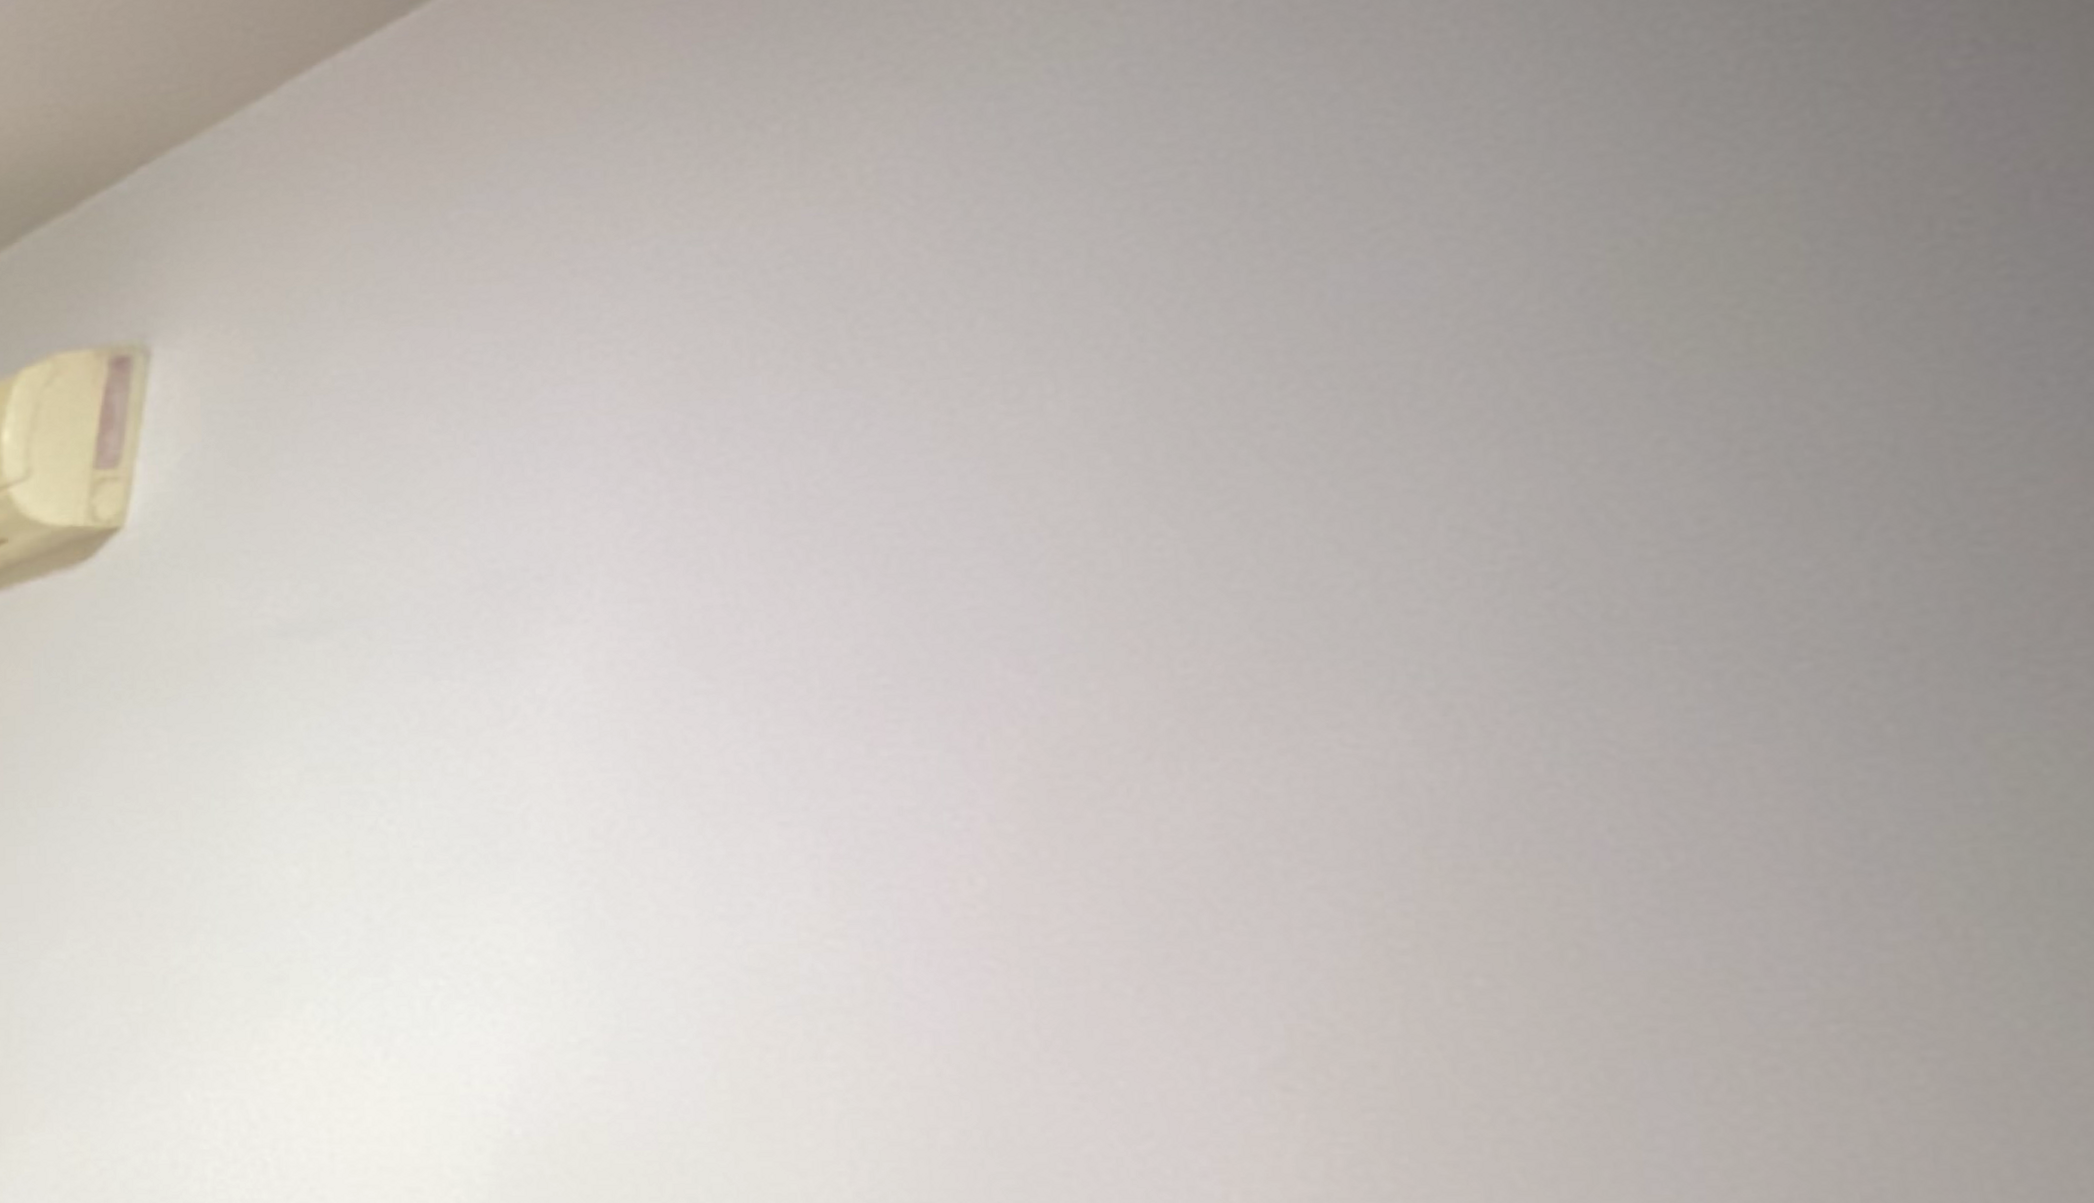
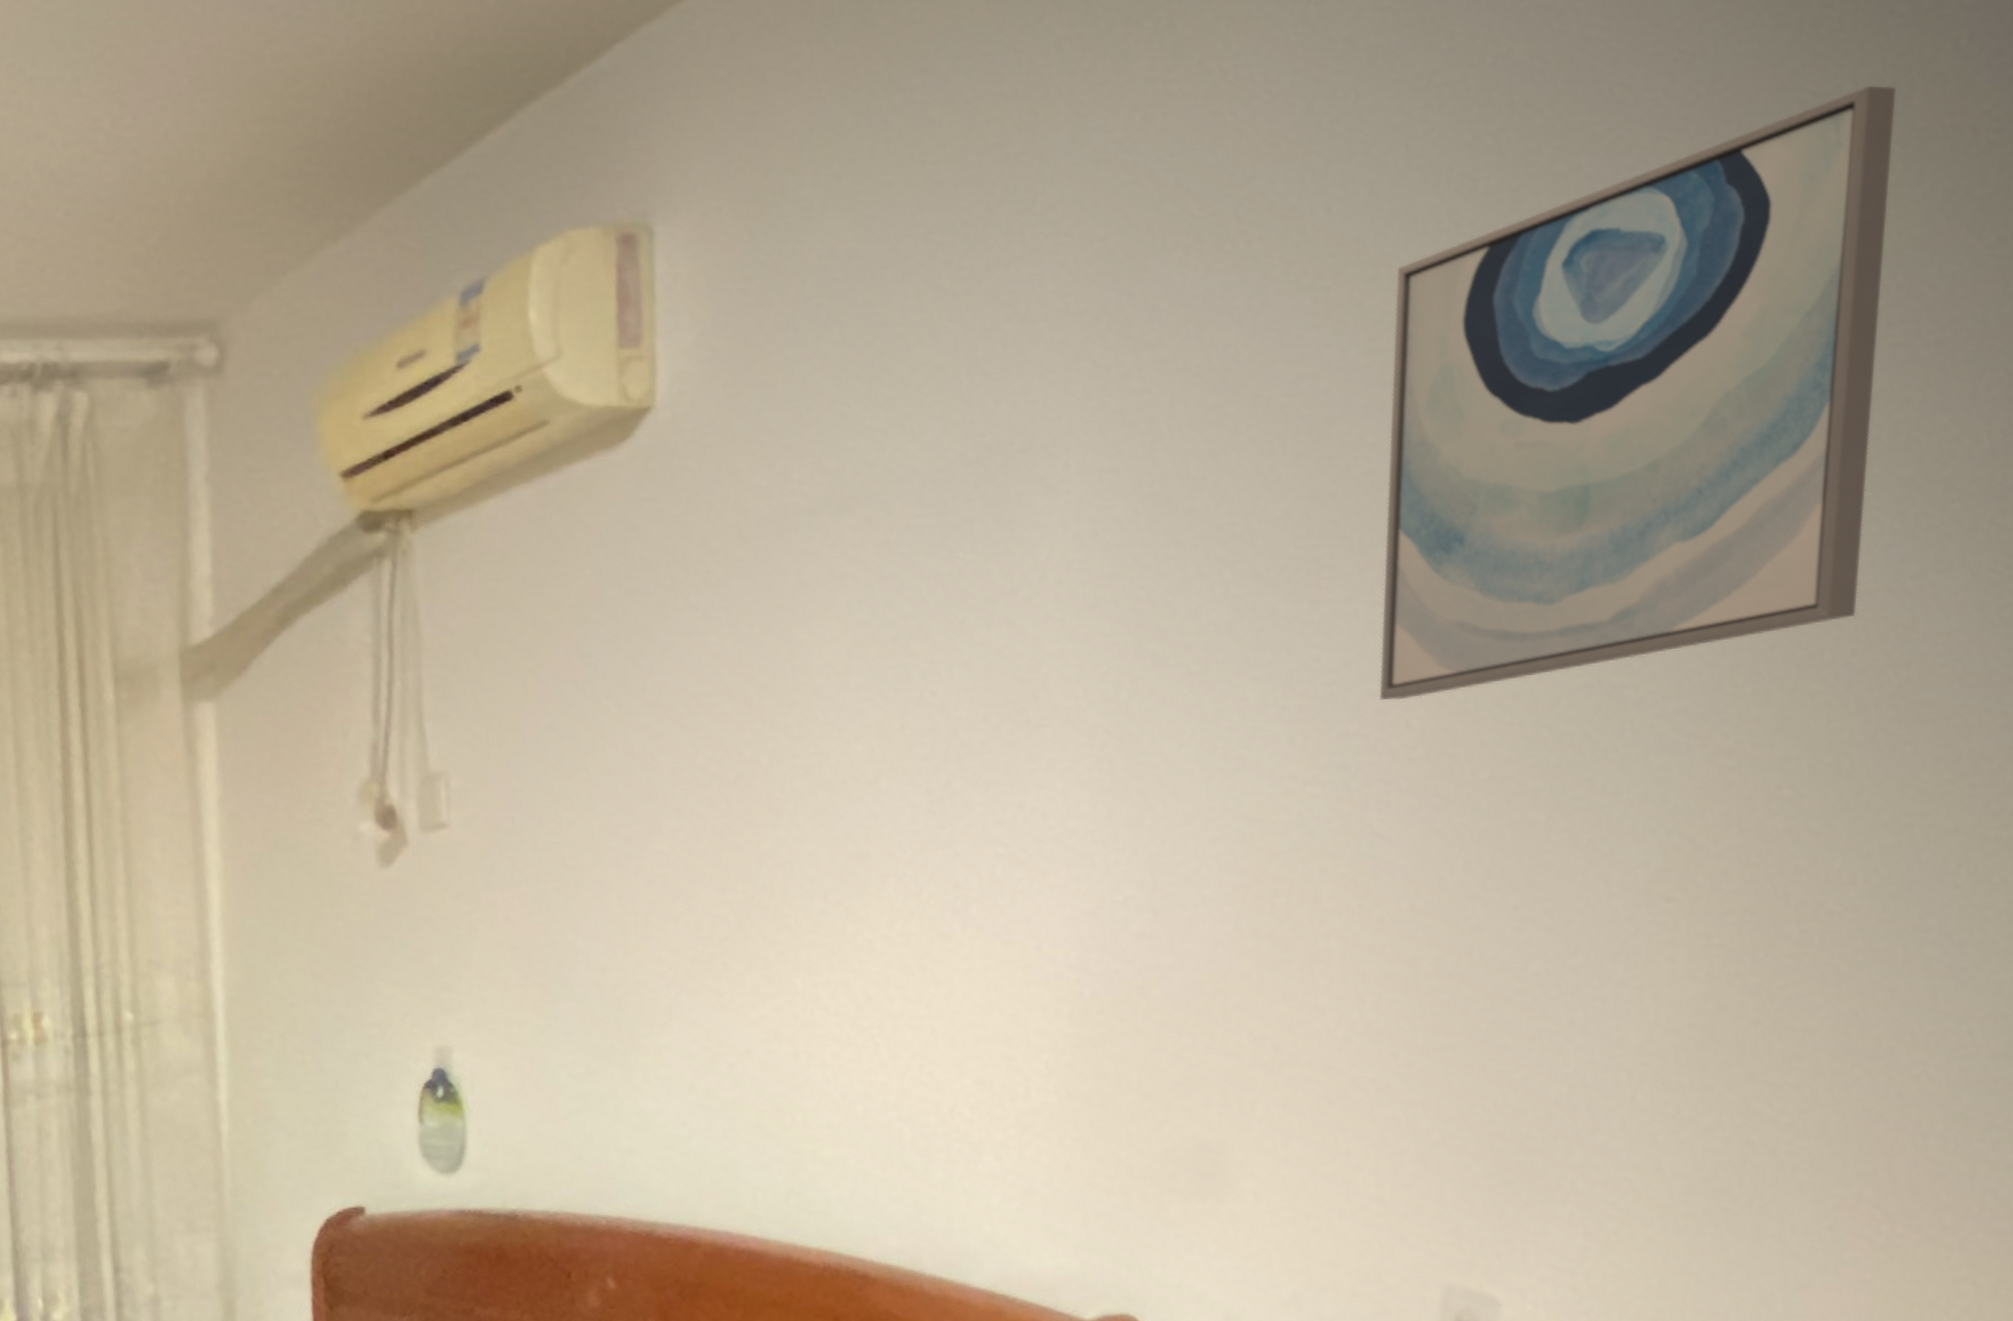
wall art: none [937,169,1816,855] -> present [1378,85,1897,701]

